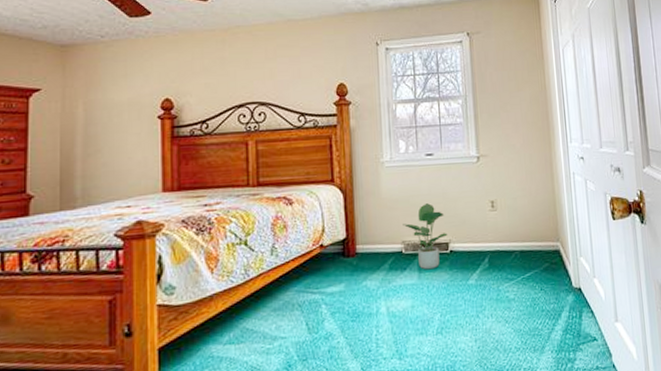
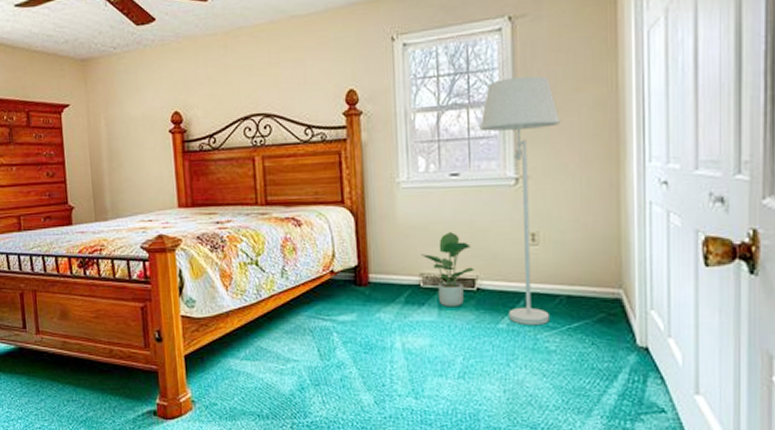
floor lamp: none [448,77,508,280] -> present [480,75,560,326]

